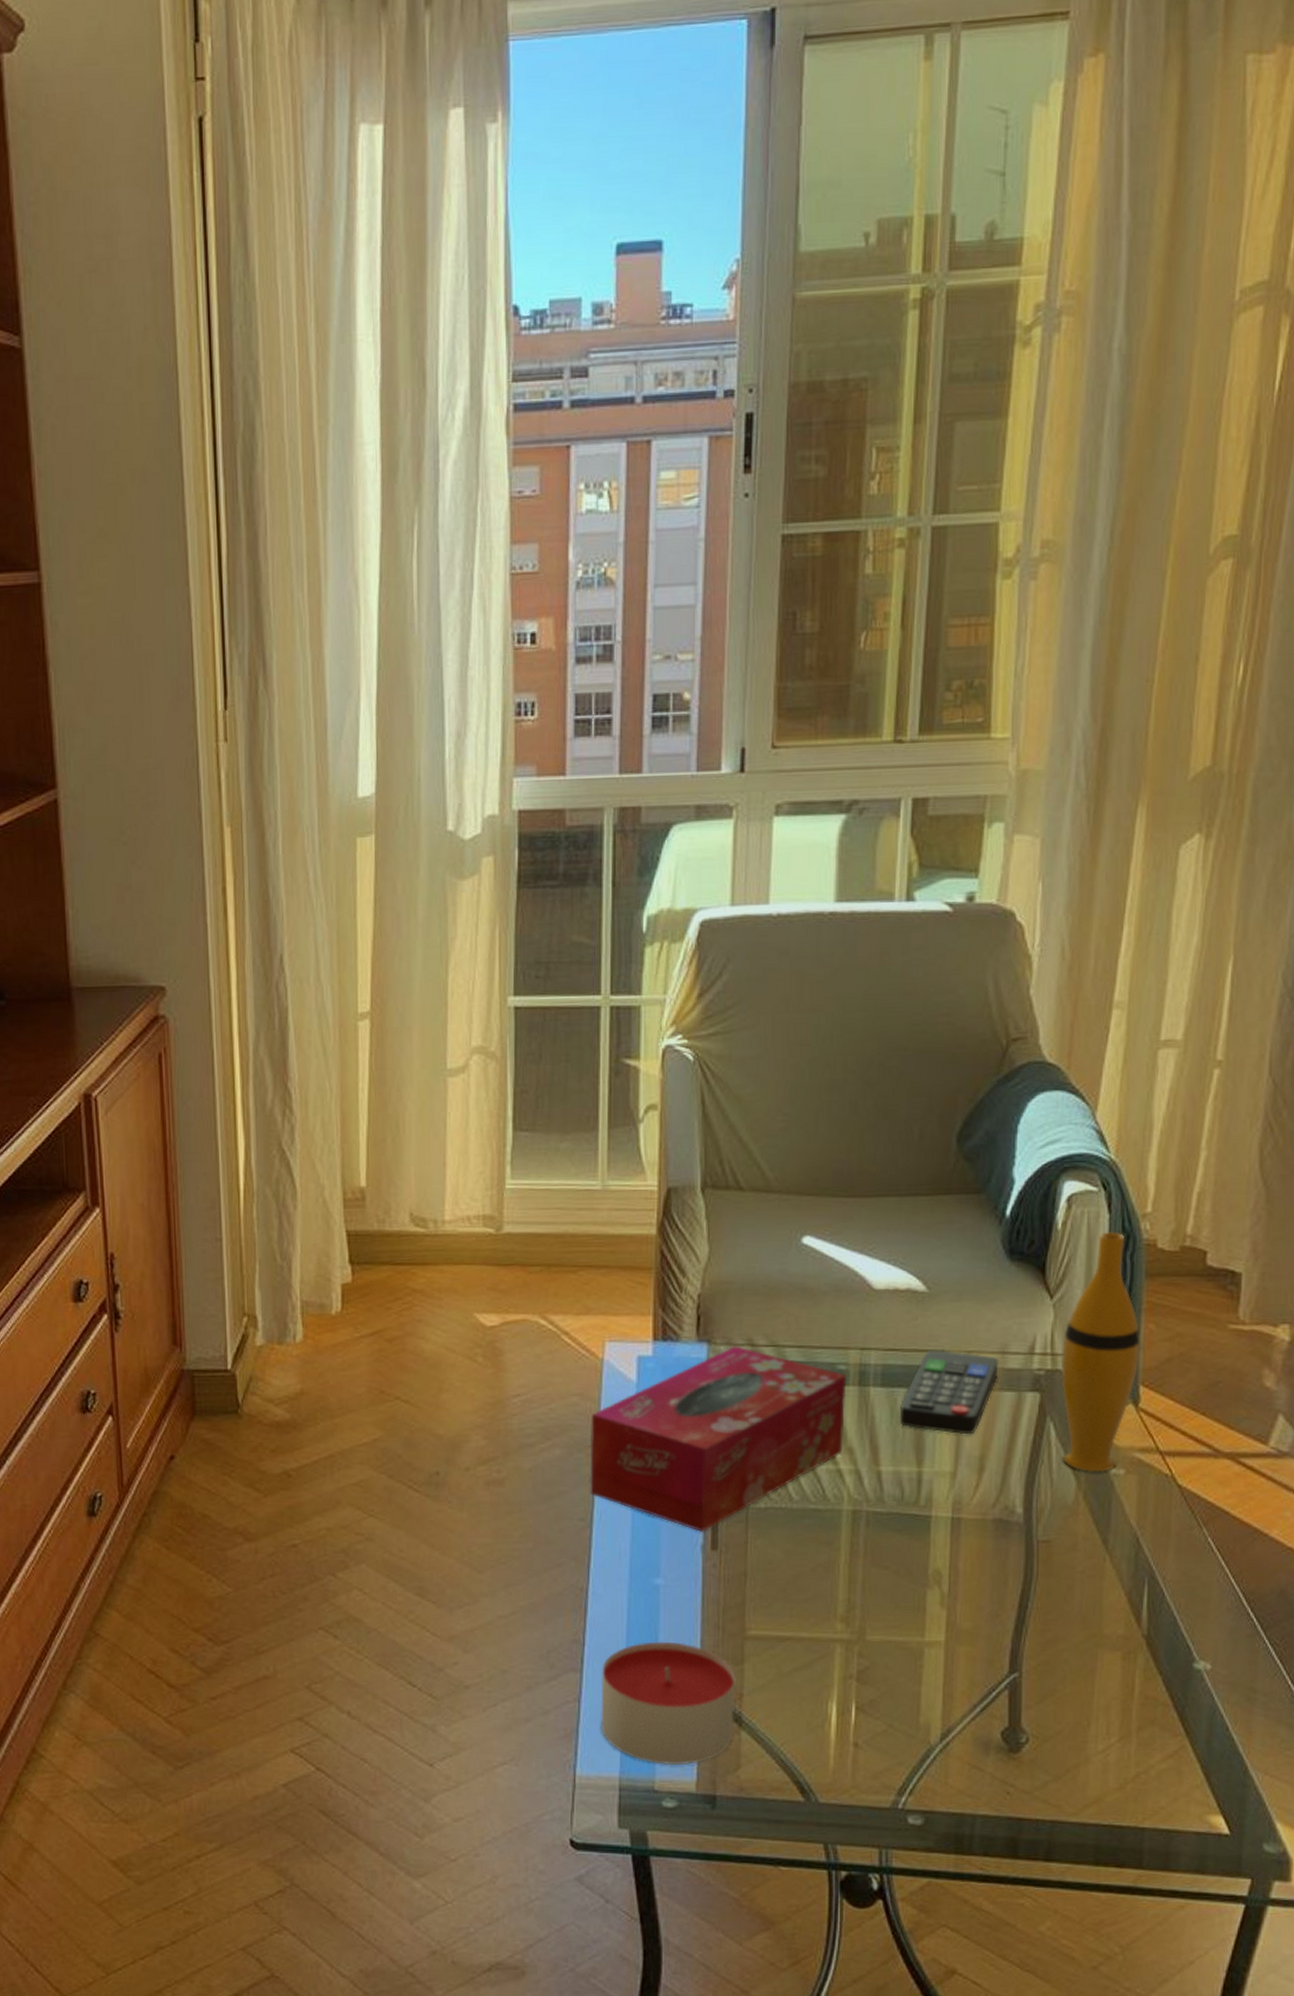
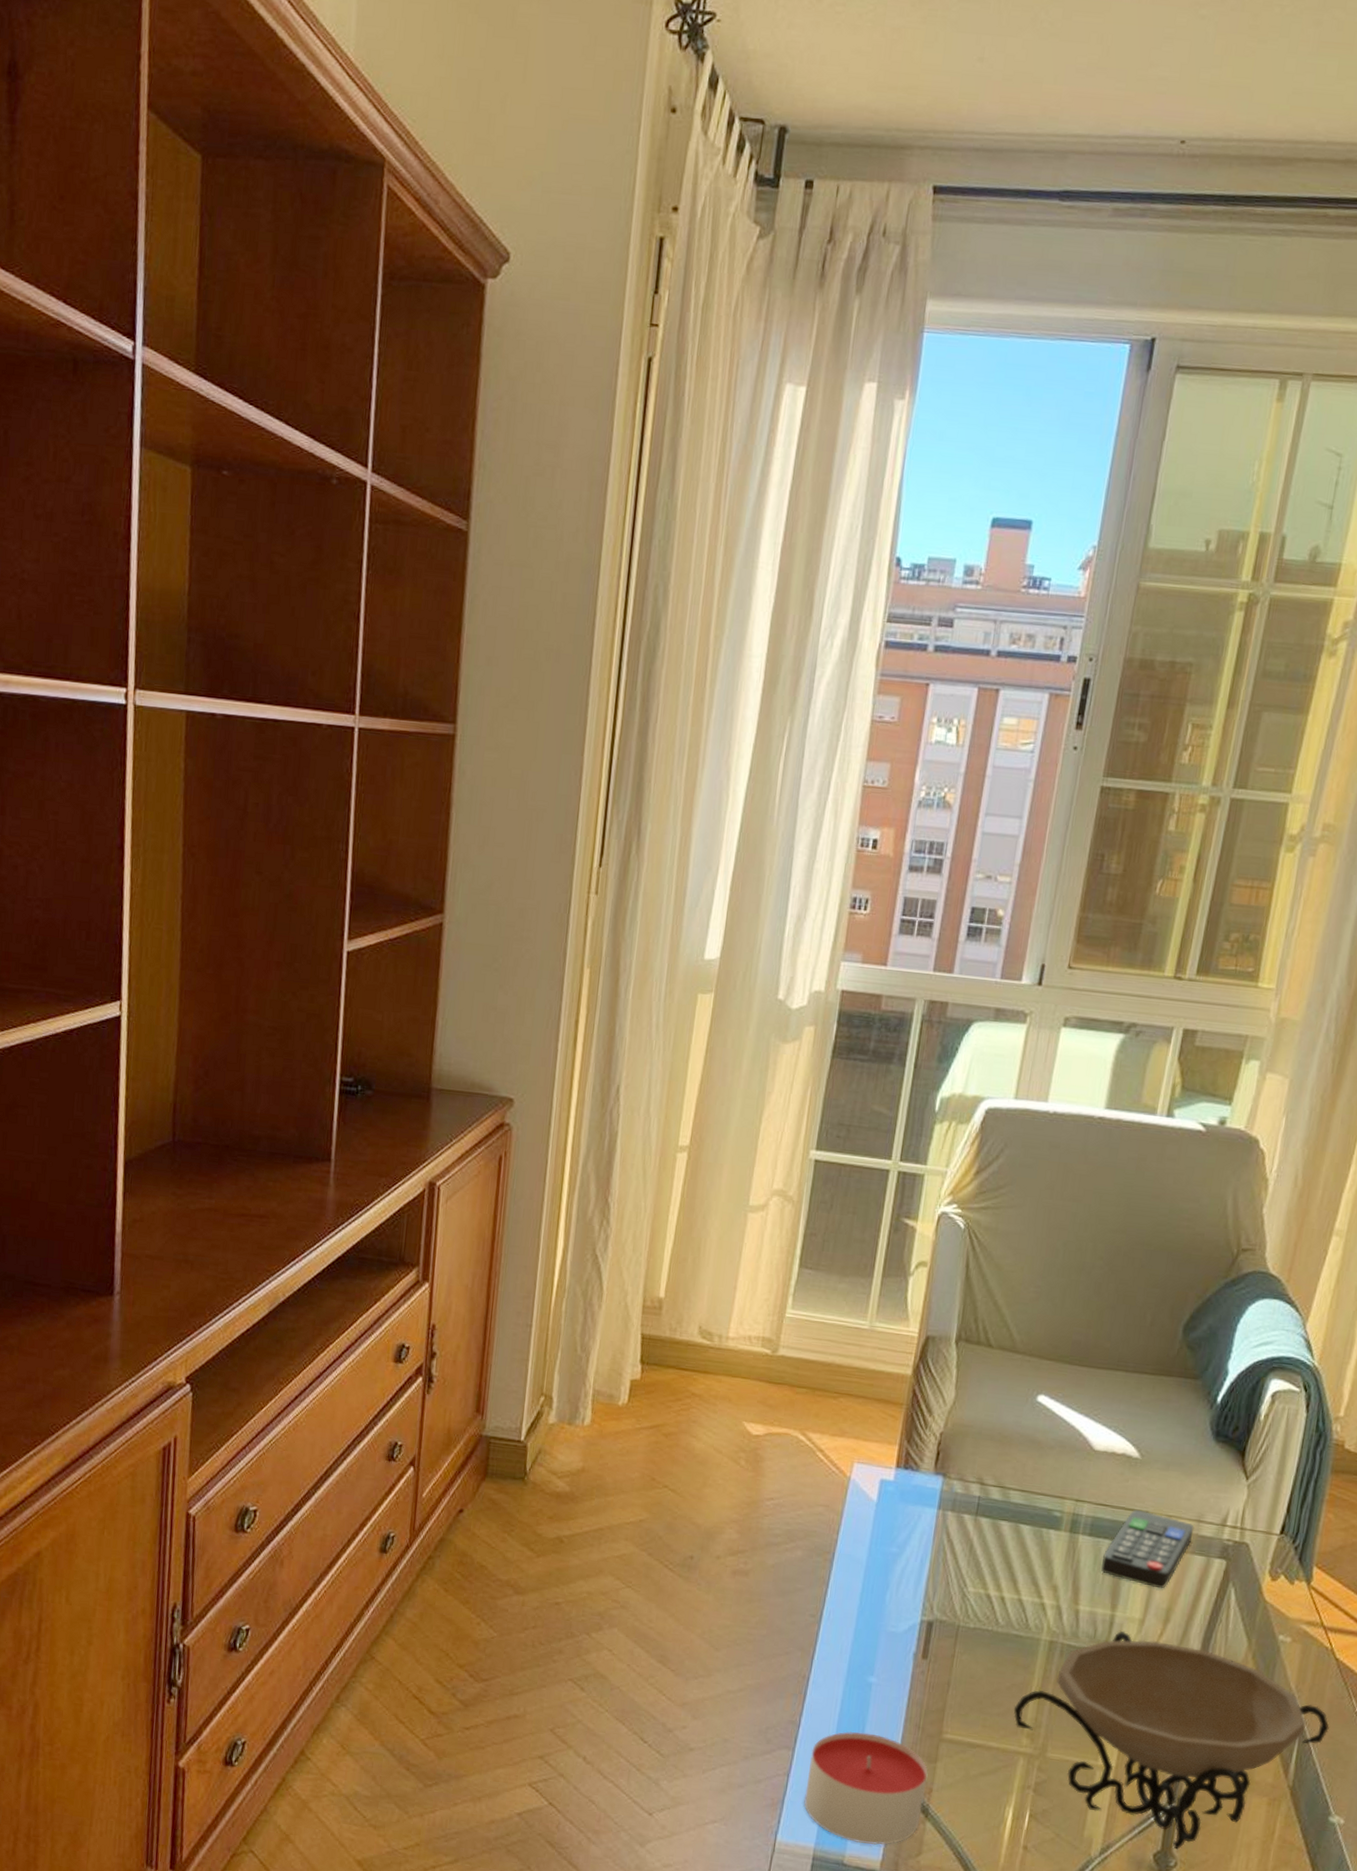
tissue box: present [590,1346,847,1532] -> none [822,1482,1061,1641]
decorative bowl: none [822,1487,1181,1724] -> present [1013,1631,1329,1850]
vase: present [1060,1232,1139,1473] -> none [1238,1428,1320,1638]

